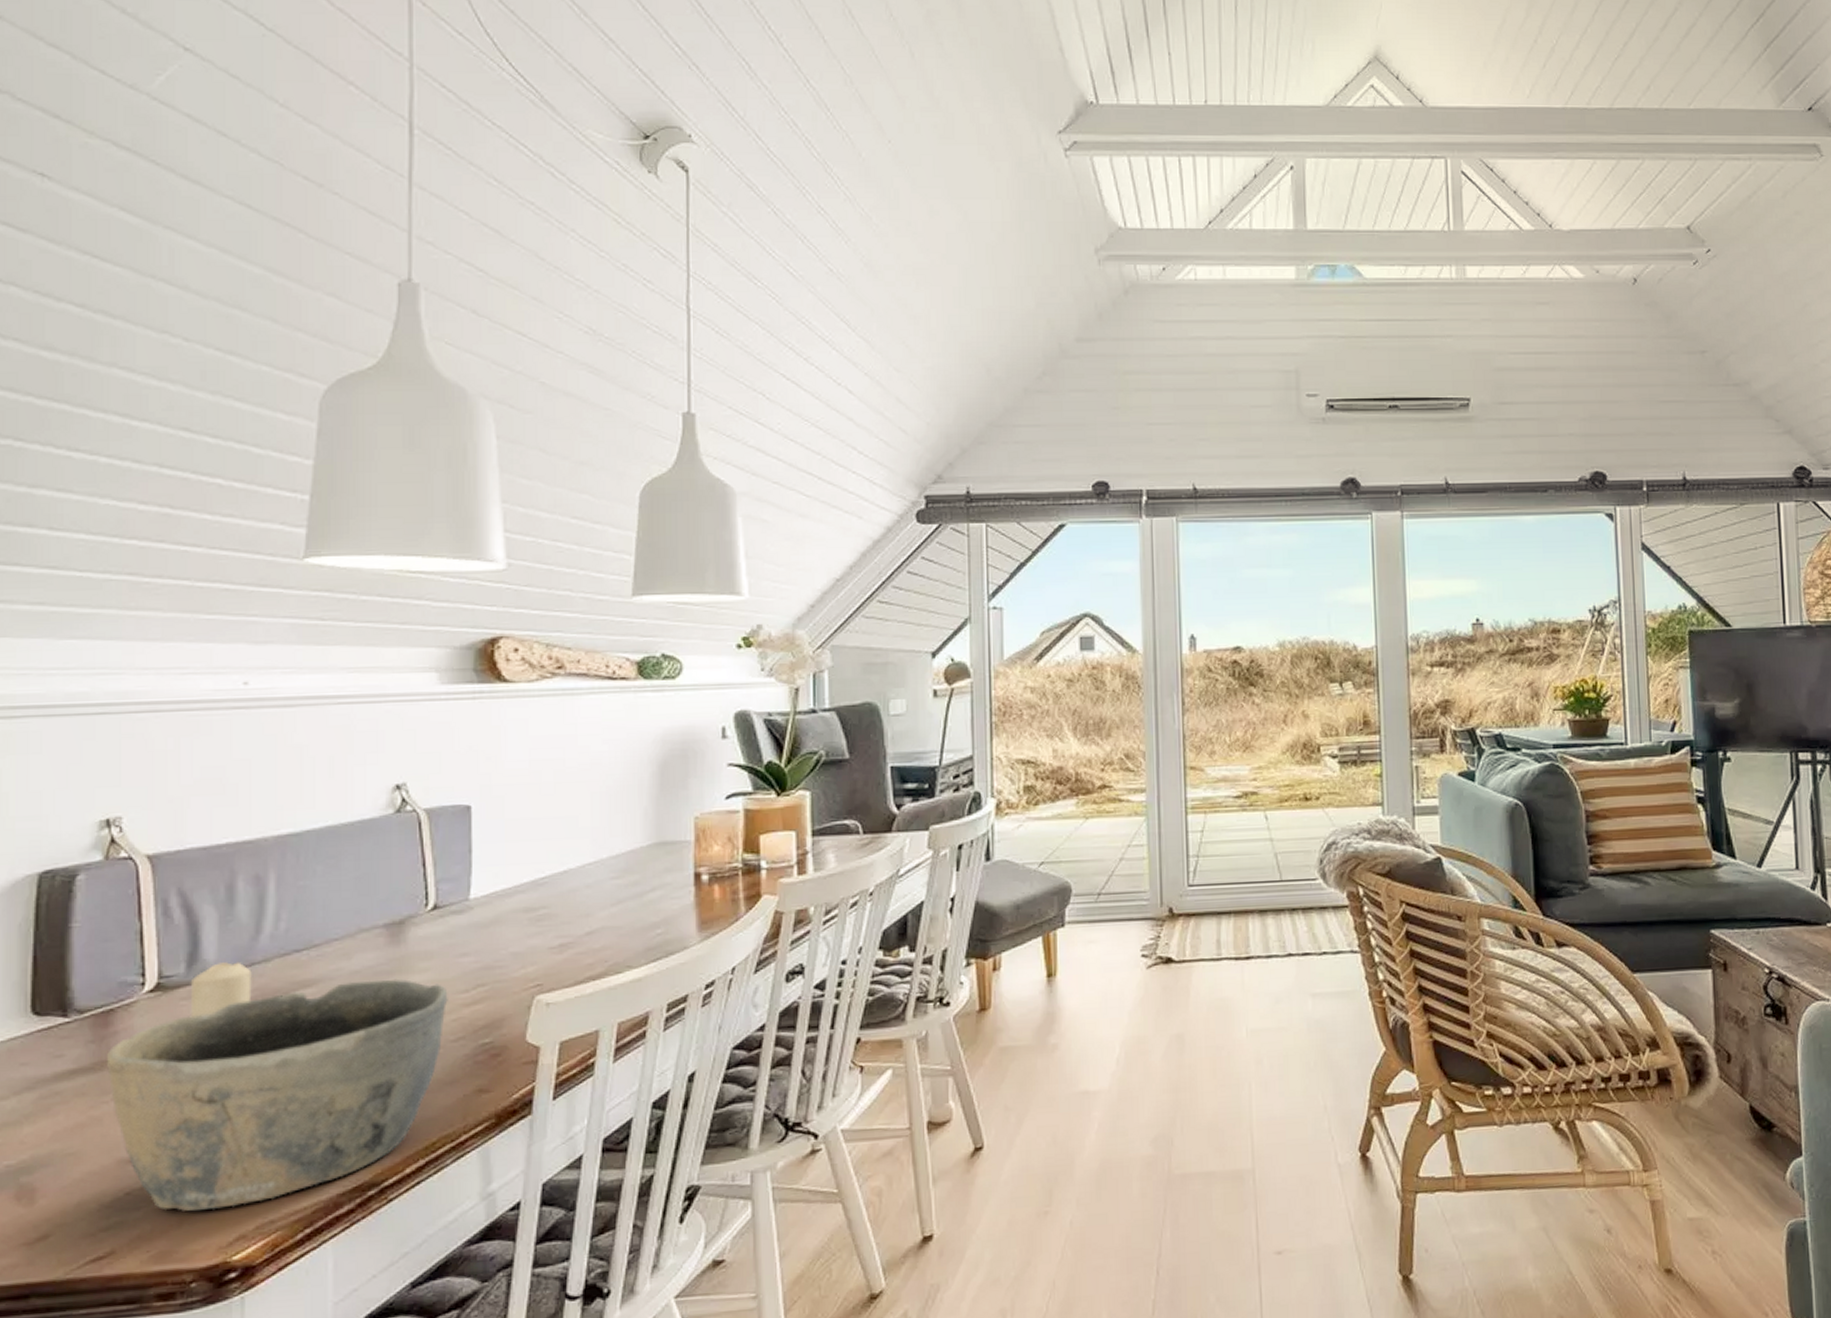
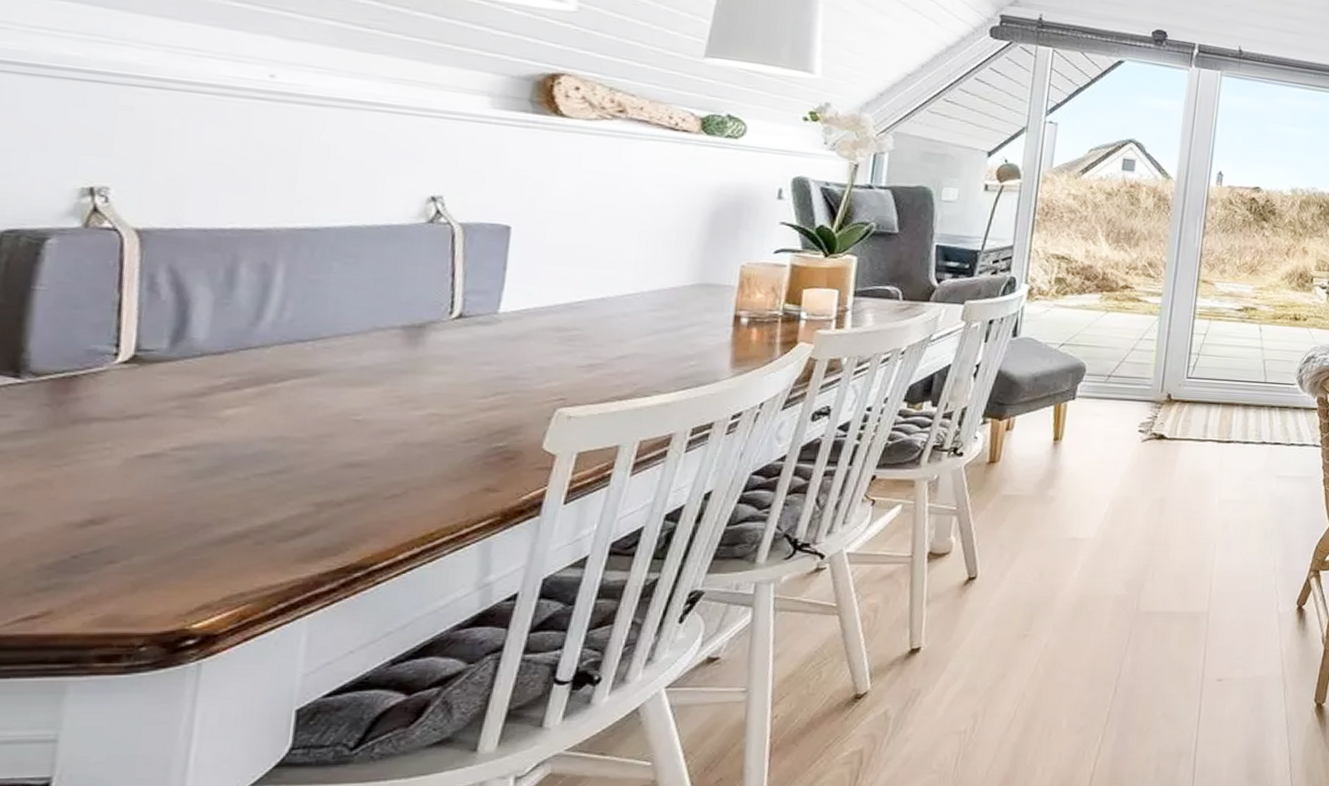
bowl: present [106,979,448,1211] -> none [62,375,465,578]
candle: present [190,962,252,1017] -> none [169,343,247,393]

